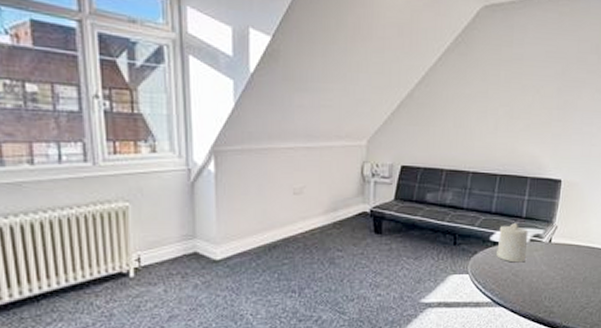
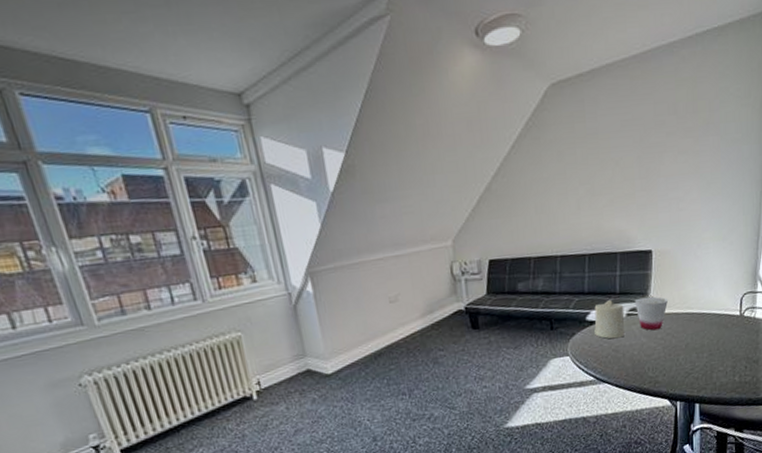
cup: none [539,225,572,260] -> present [634,296,669,331]

